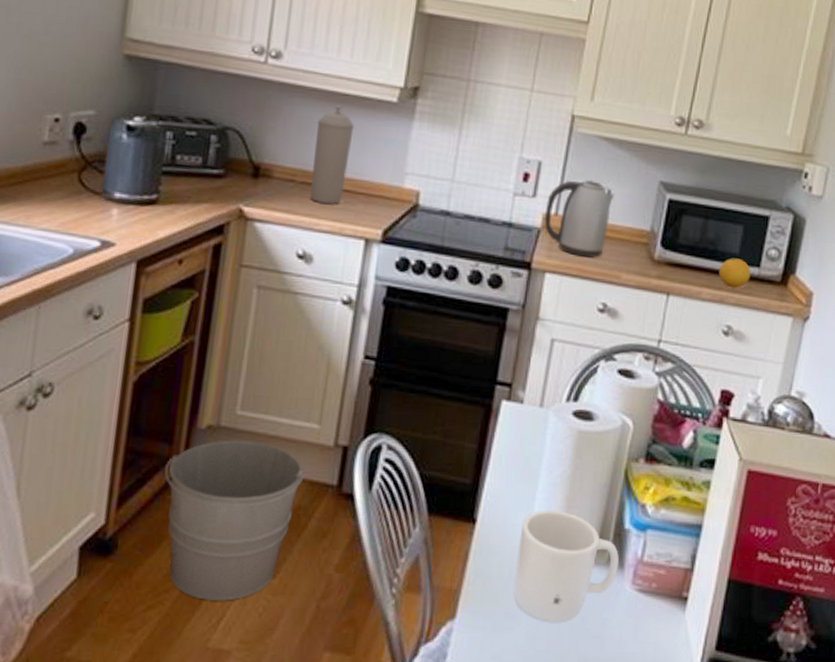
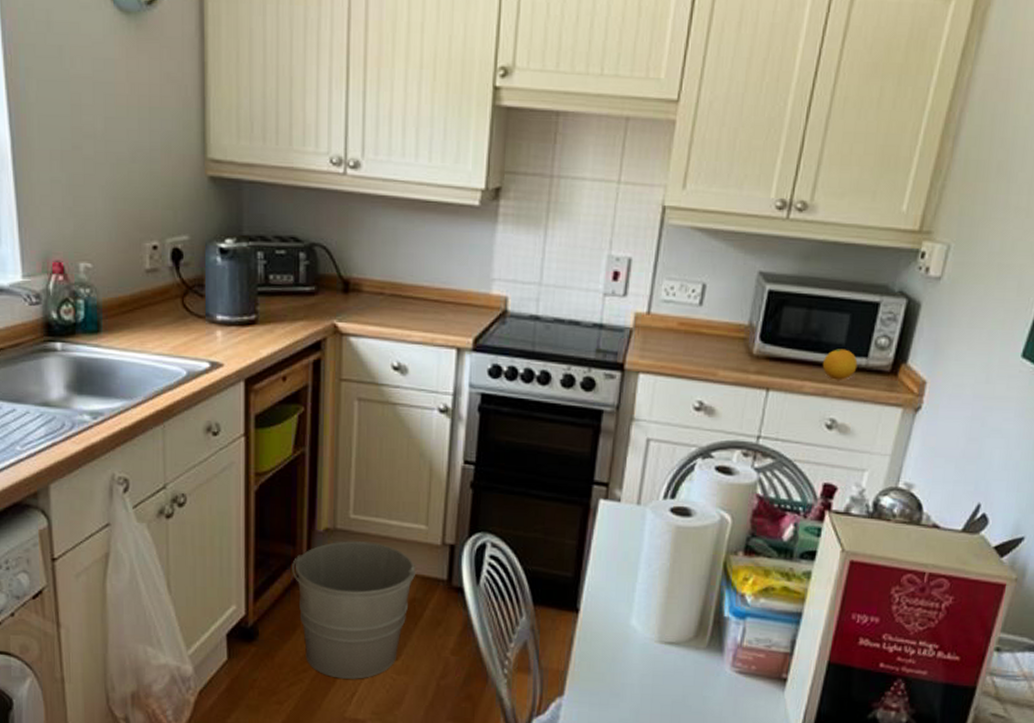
canister: present [310,105,354,205] -> none [400,214,438,316]
mug: present [513,509,620,623] -> none [616,599,719,700]
kettle: present [544,180,615,258] -> none [636,275,710,356]

